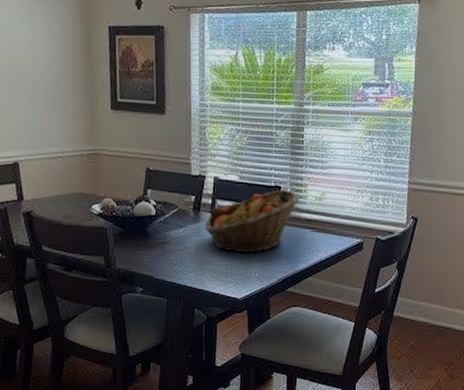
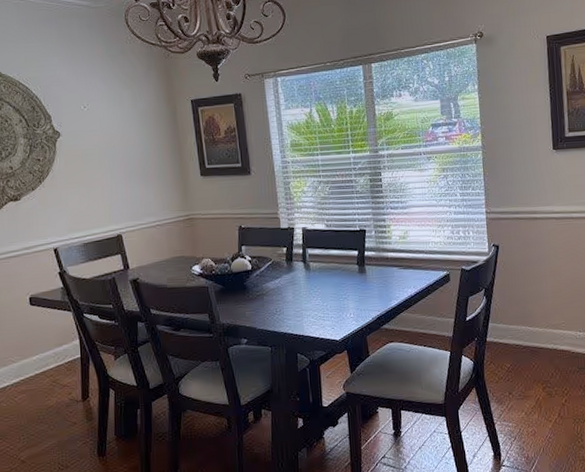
fruit basket: present [204,189,301,253] -> none [298,232,386,296]

